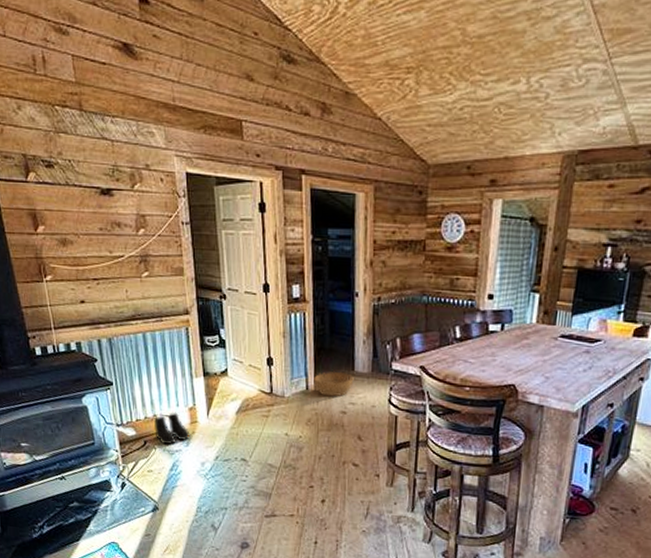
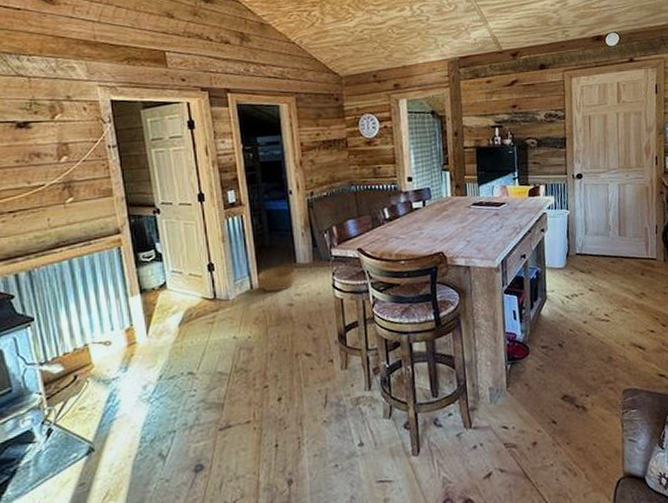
boots: present [153,411,190,445] -> none [84,336,129,375]

